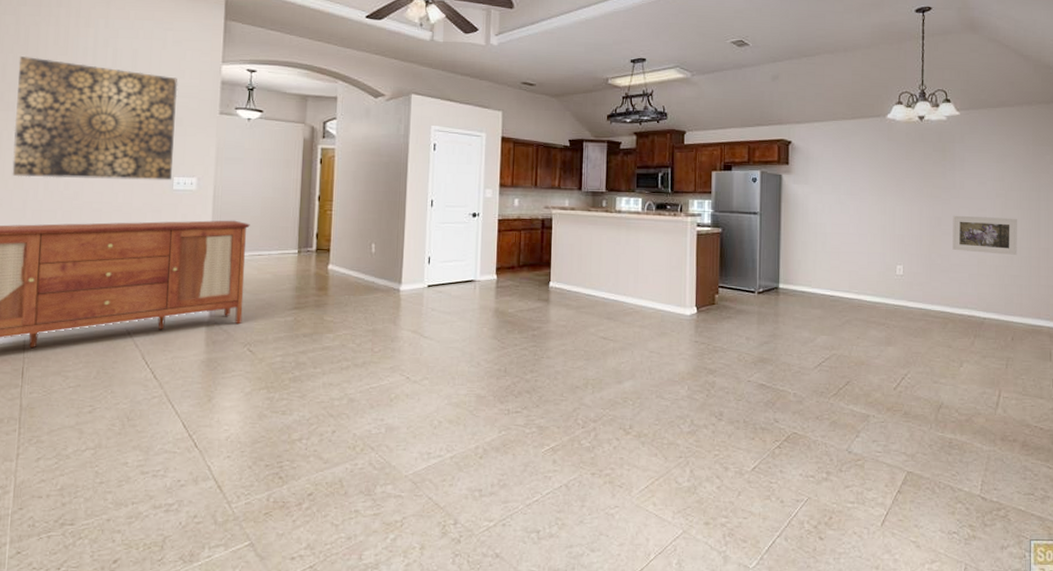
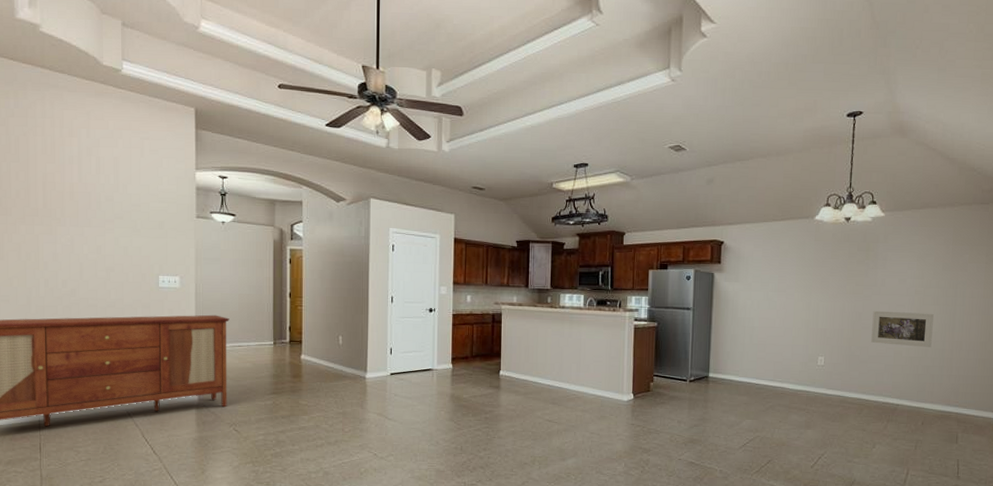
wall art: present [12,55,178,181] -> none [12,164,158,279]

